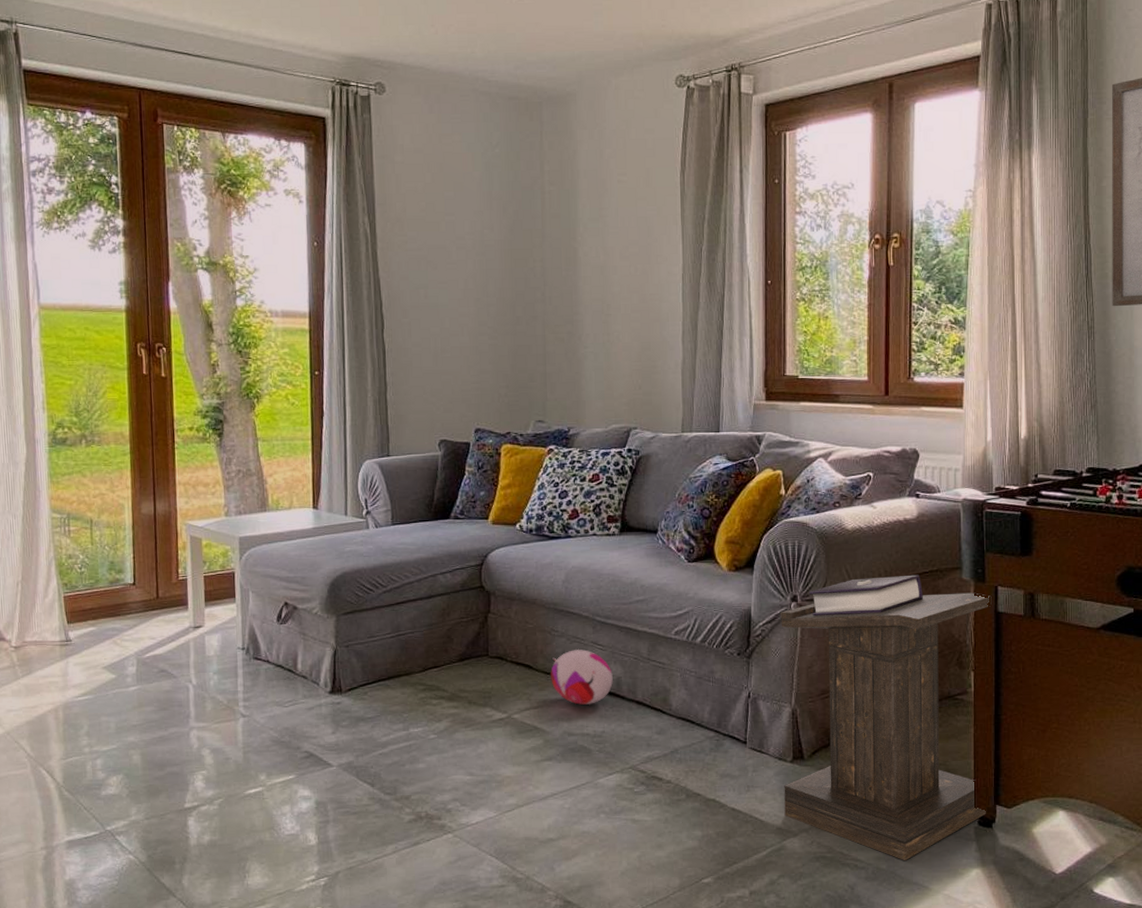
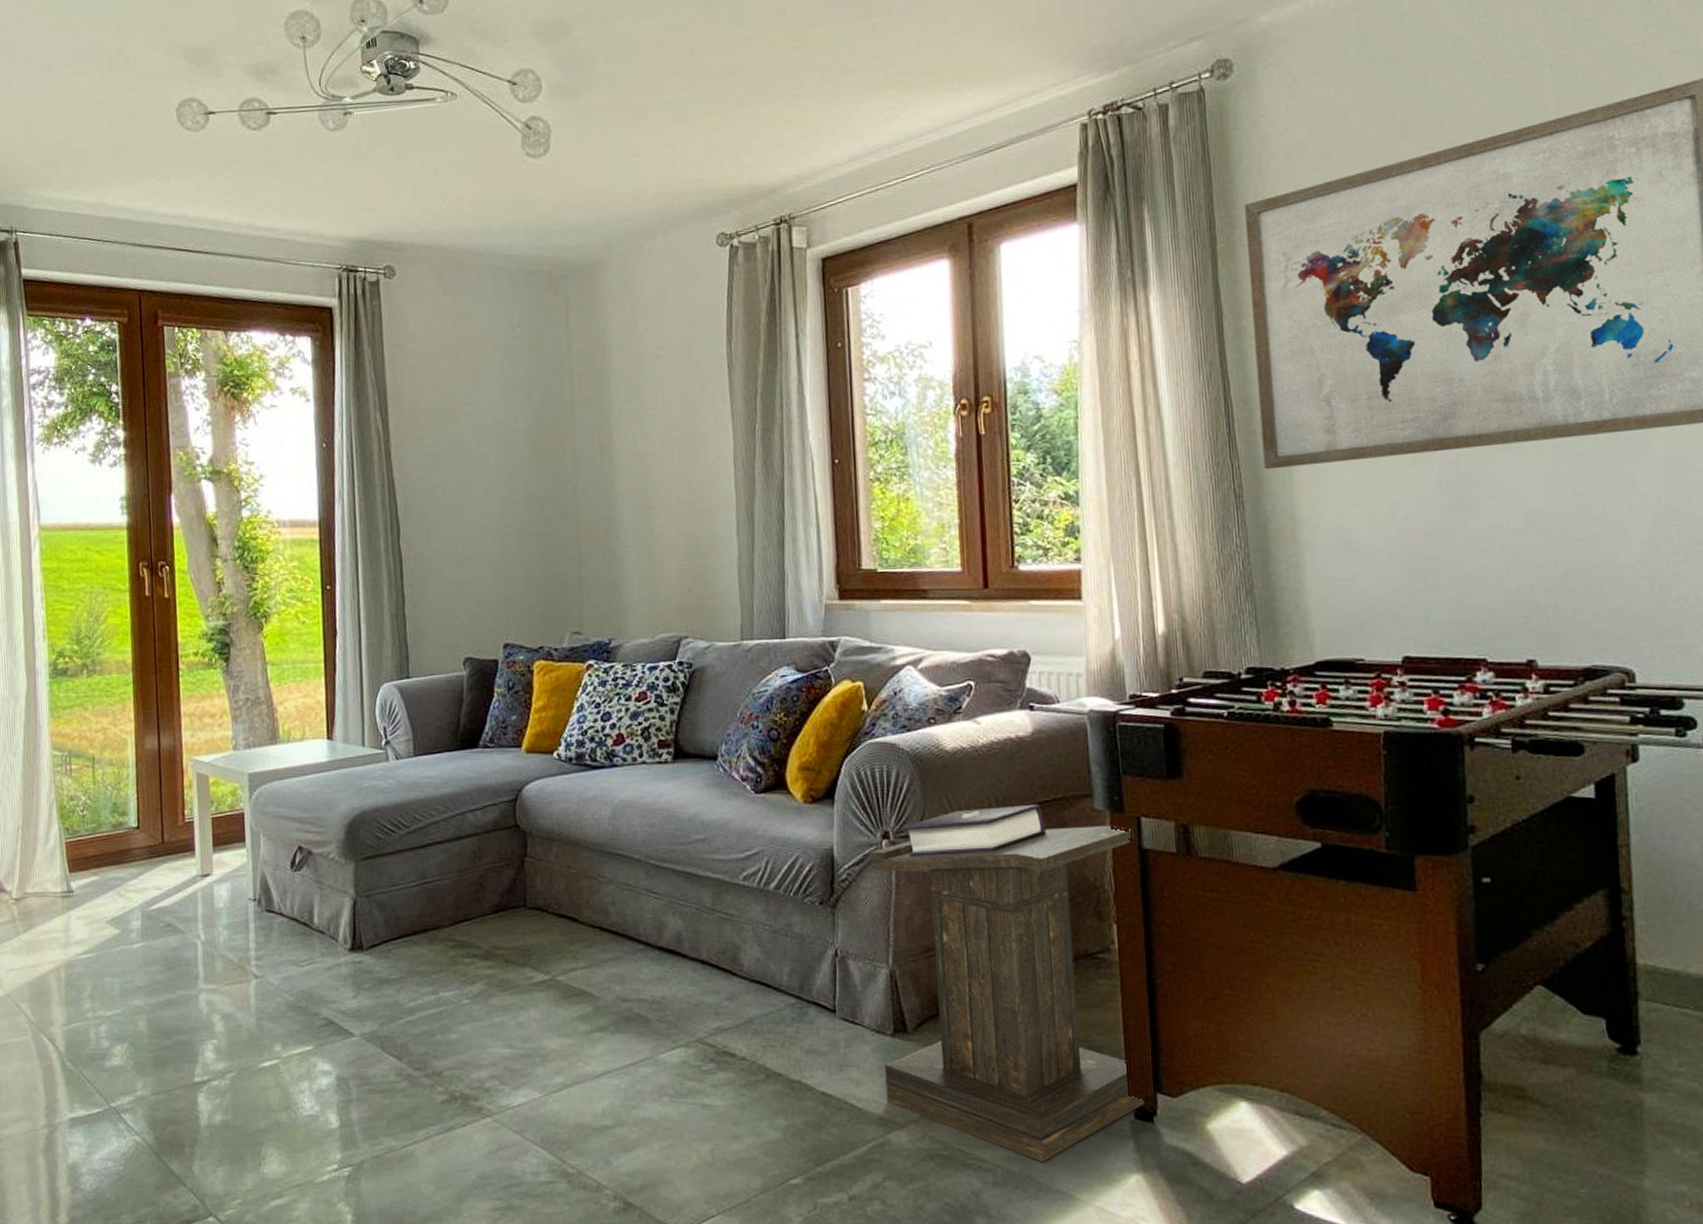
plush toy: present [550,649,613,705] -> none [598,898,672,965]

